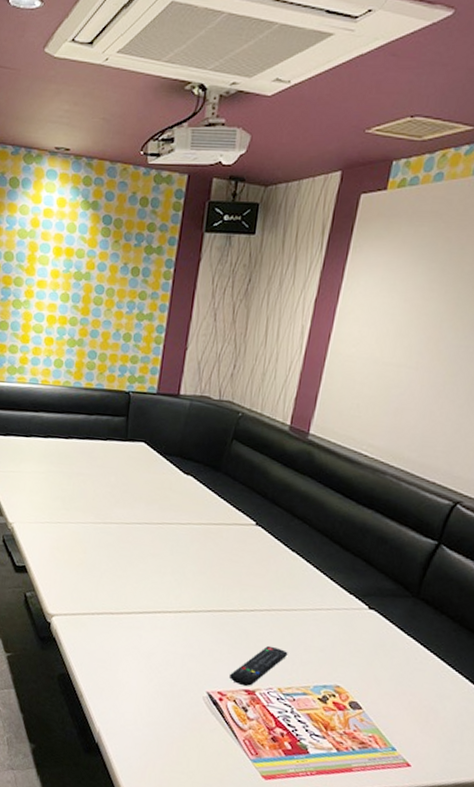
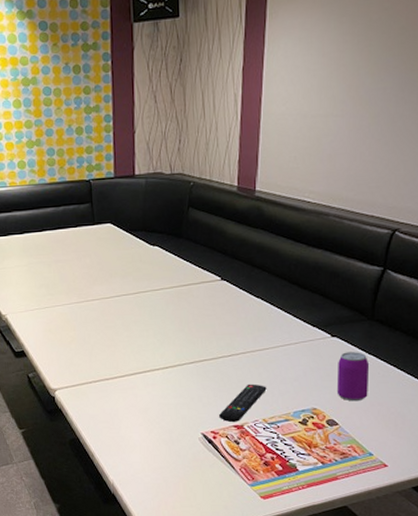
beverage can: none [365,628,407,687] -> present [336,352,370,402]

